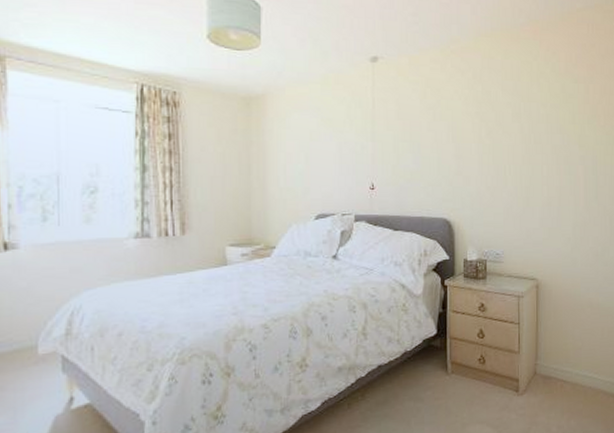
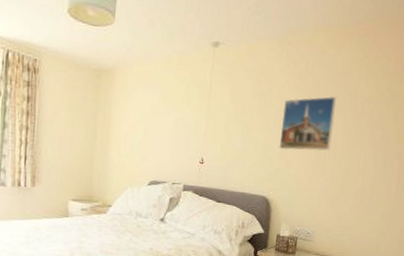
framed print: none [454,103,511,165] -> present [279,95,337,151]

